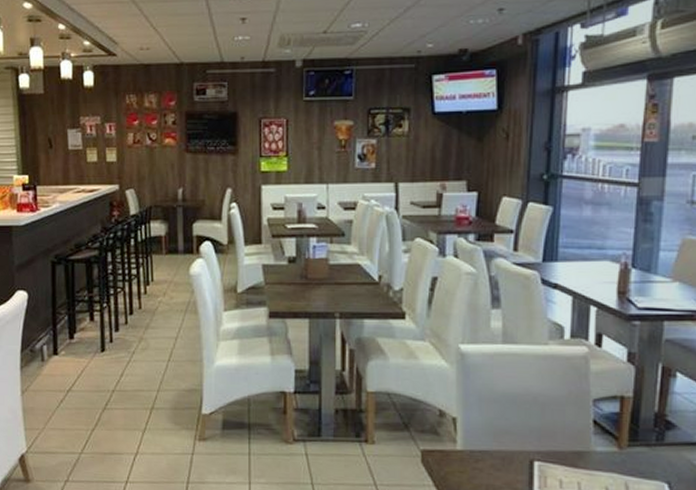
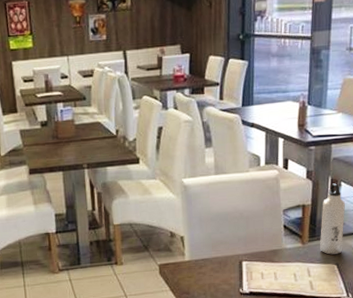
water bottle: none [644,372,681,469] -> present [320,183,345,255]

